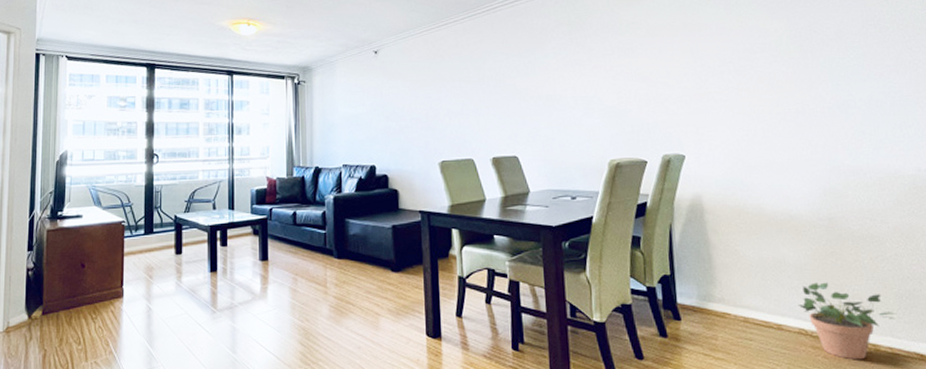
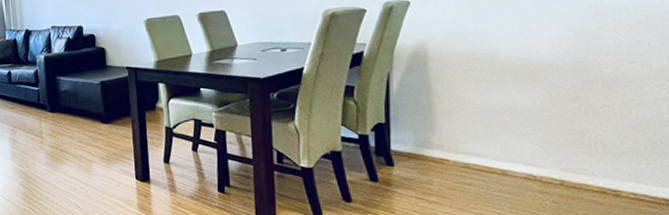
potted plant: present [797,282,896,360] -> none [527,128,646,205]

